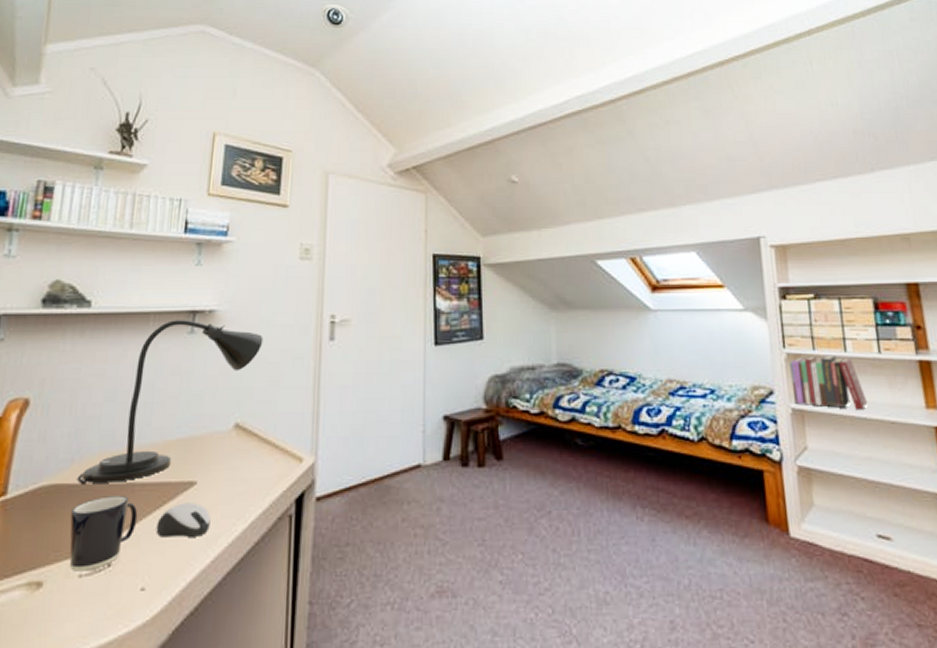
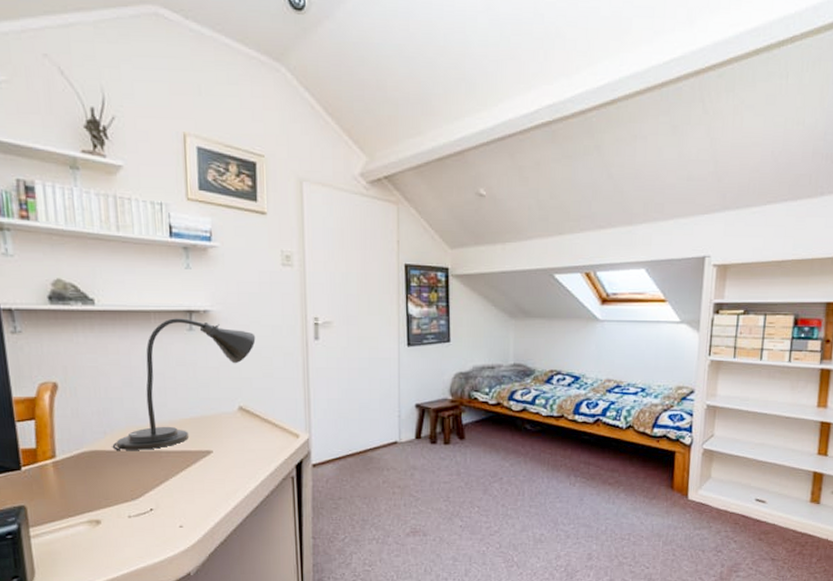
mug: present [69,496,138,571] -> none [111,460,168,514]
computer mouse: present [156,502,211,538] -> none [184,466,228,491]
books: present [789,355,868,409] -> none [709,362,771,407]

